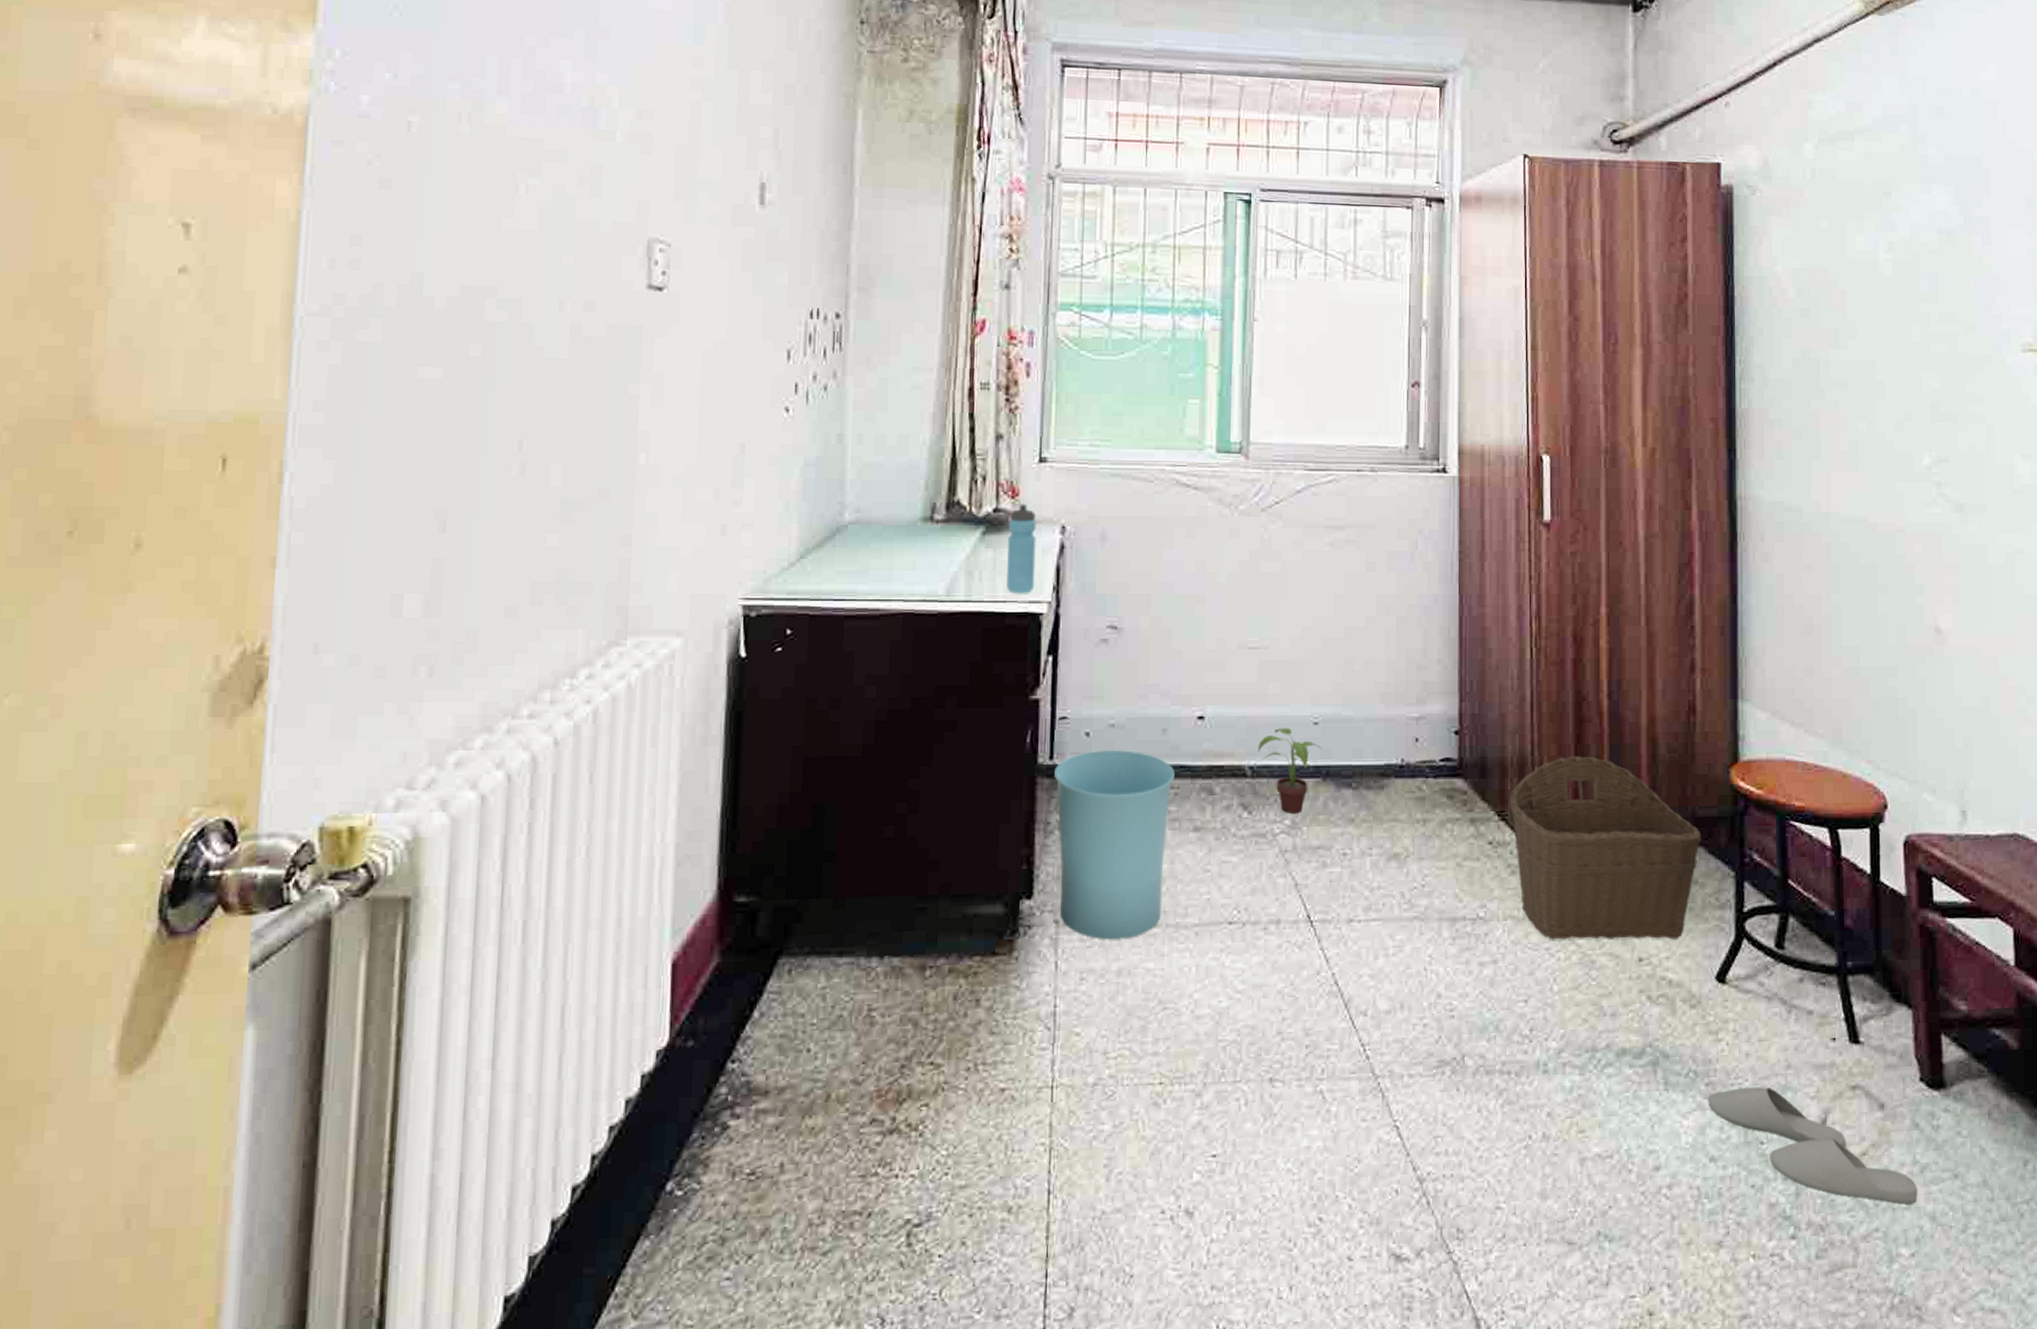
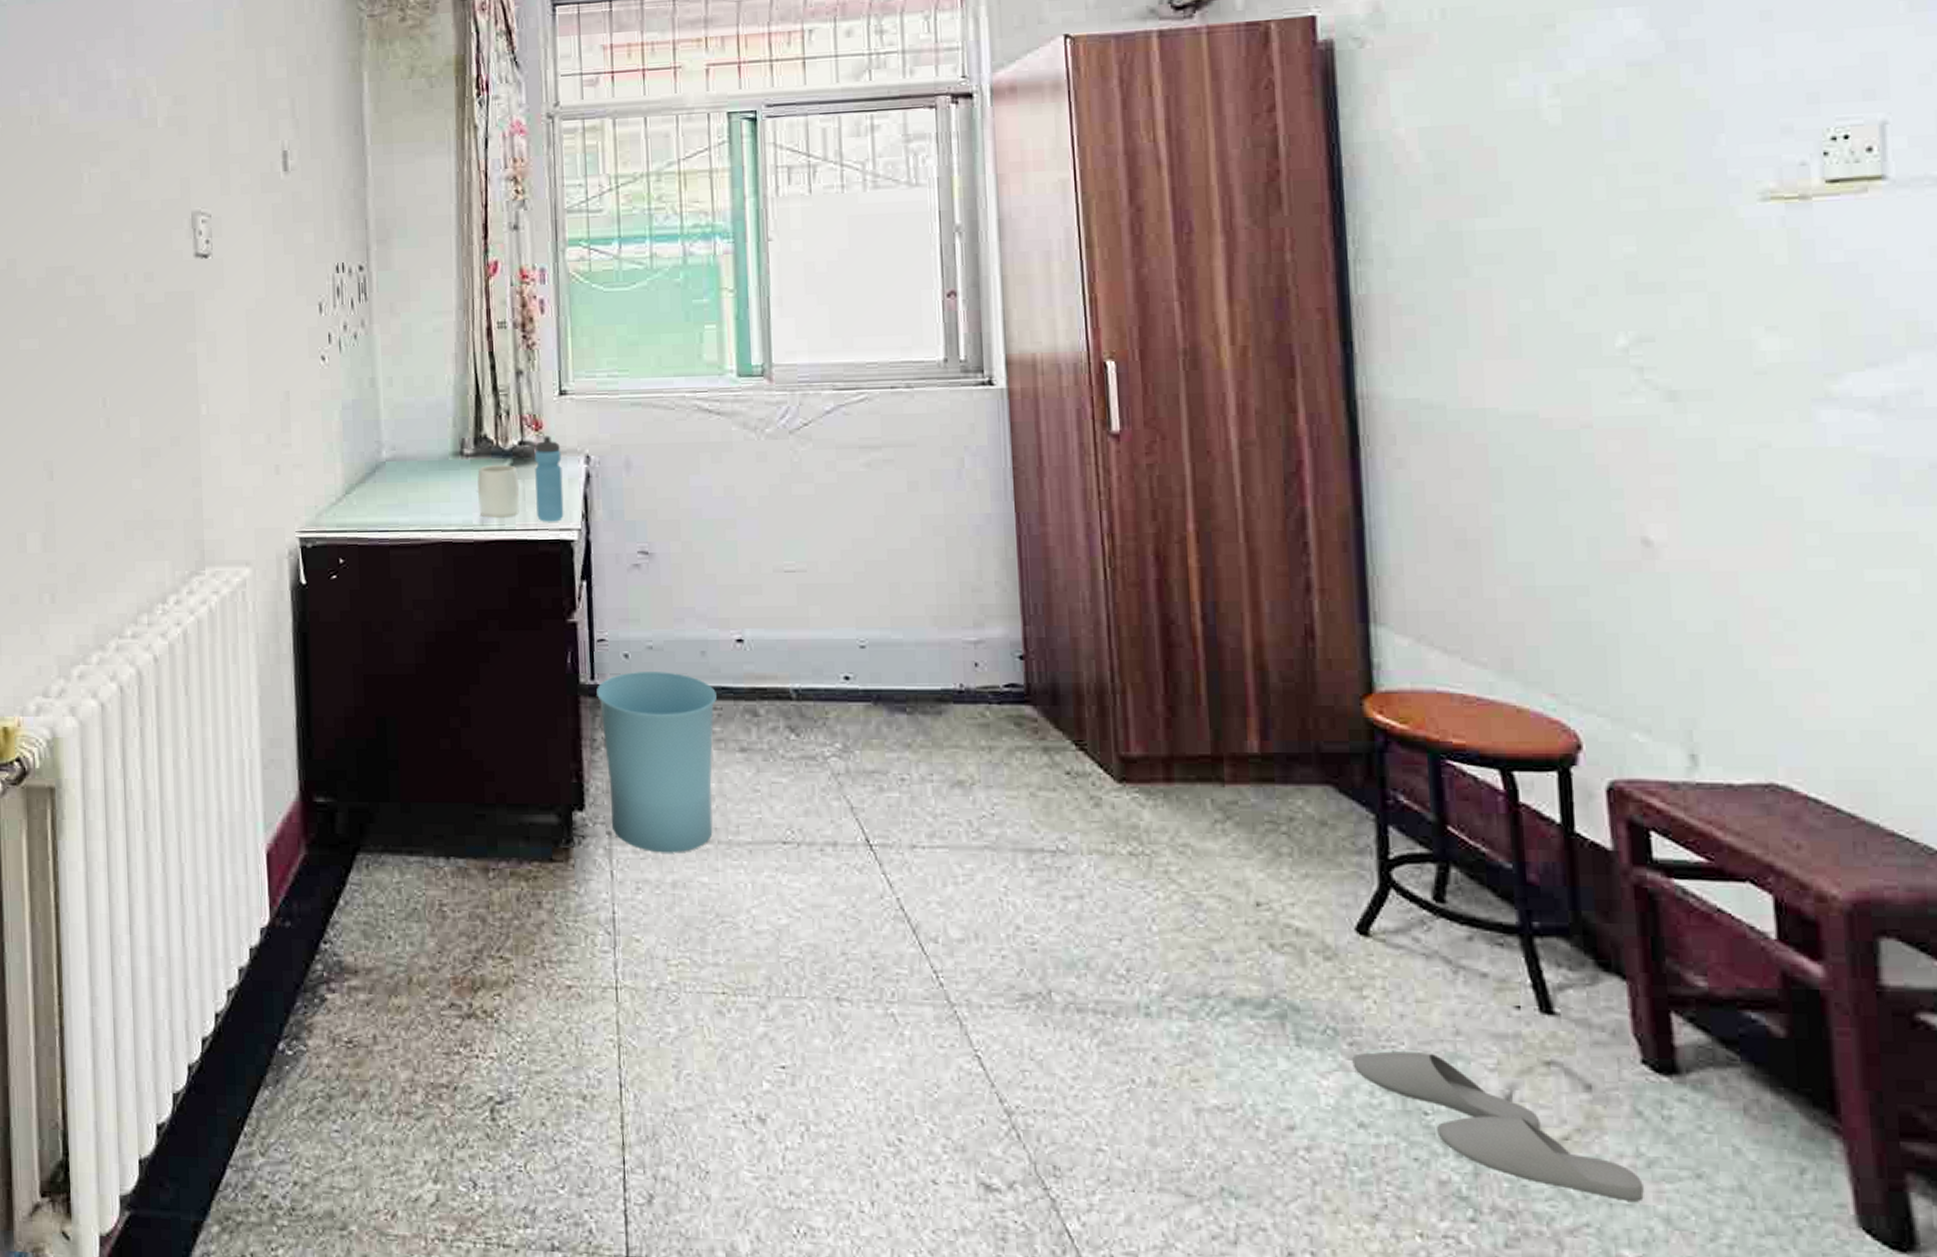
mug: none [945,533,991,588] -> present [477,465,520,518]
potted plant: present [1257,728,1322,813] -> none [800,651,871,737]
wicker basket: present [1509,756,1701,940] -> none [1088,684,1329,885]

